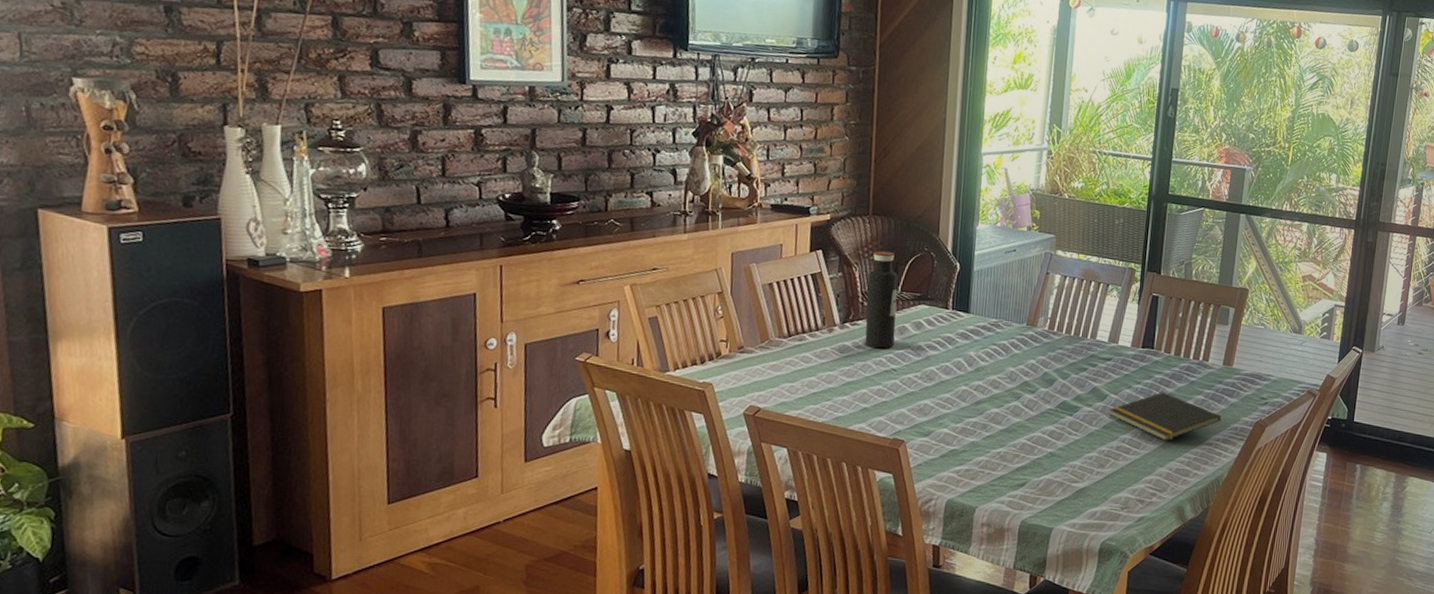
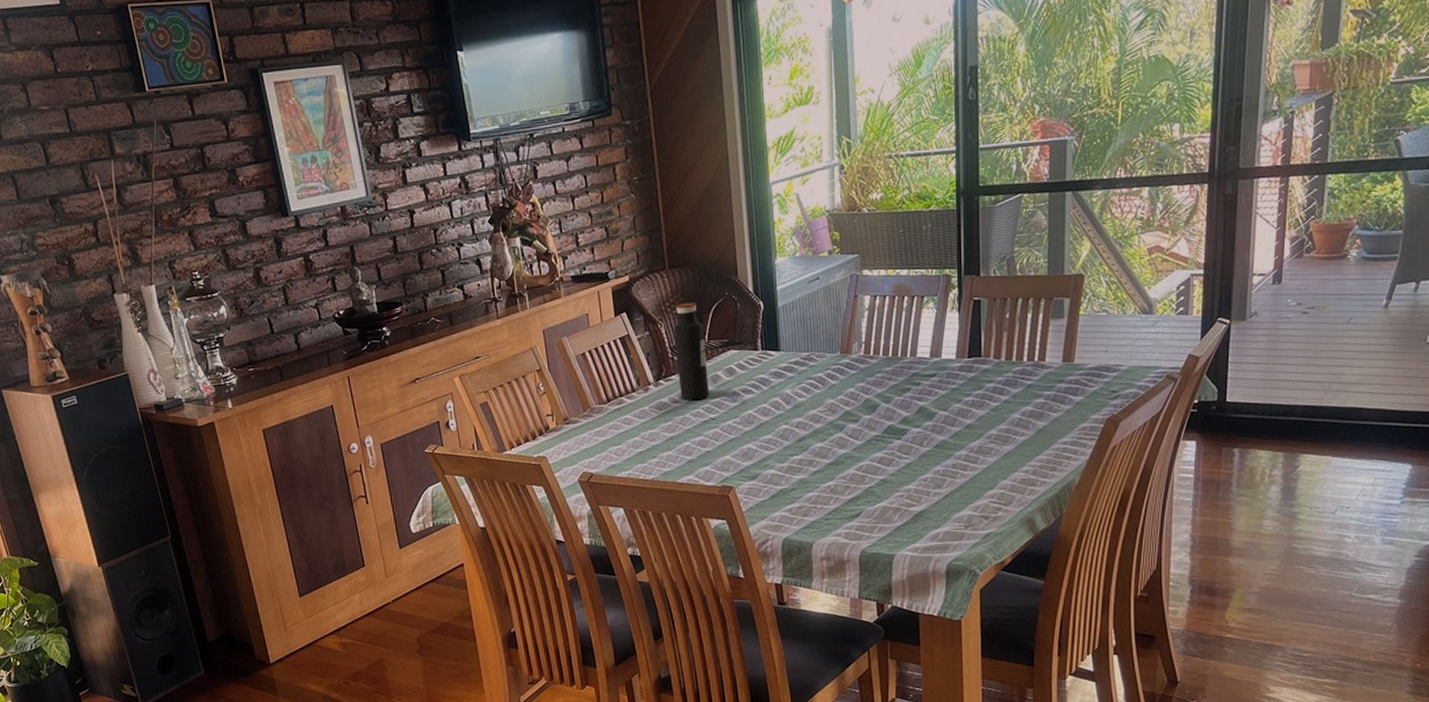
notepad: present [1109,391,1221,441] -> none [939,400,1066,452]

